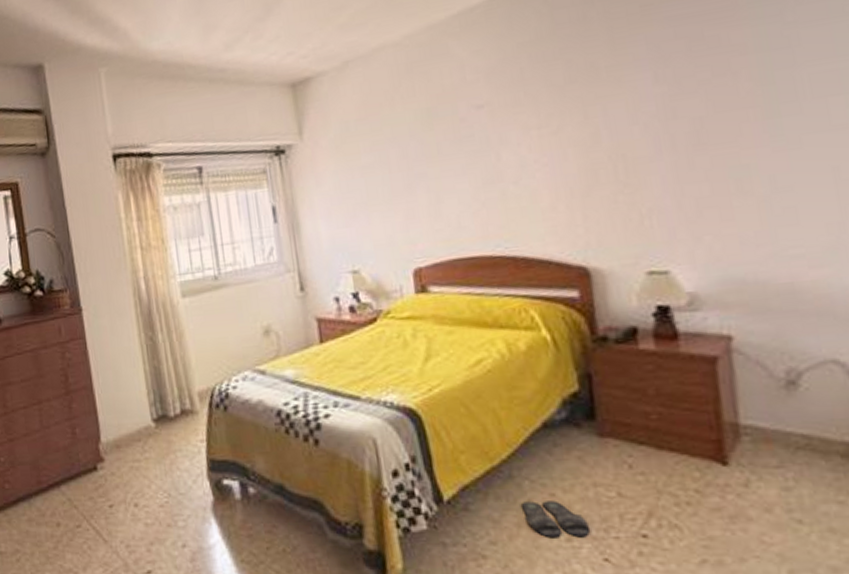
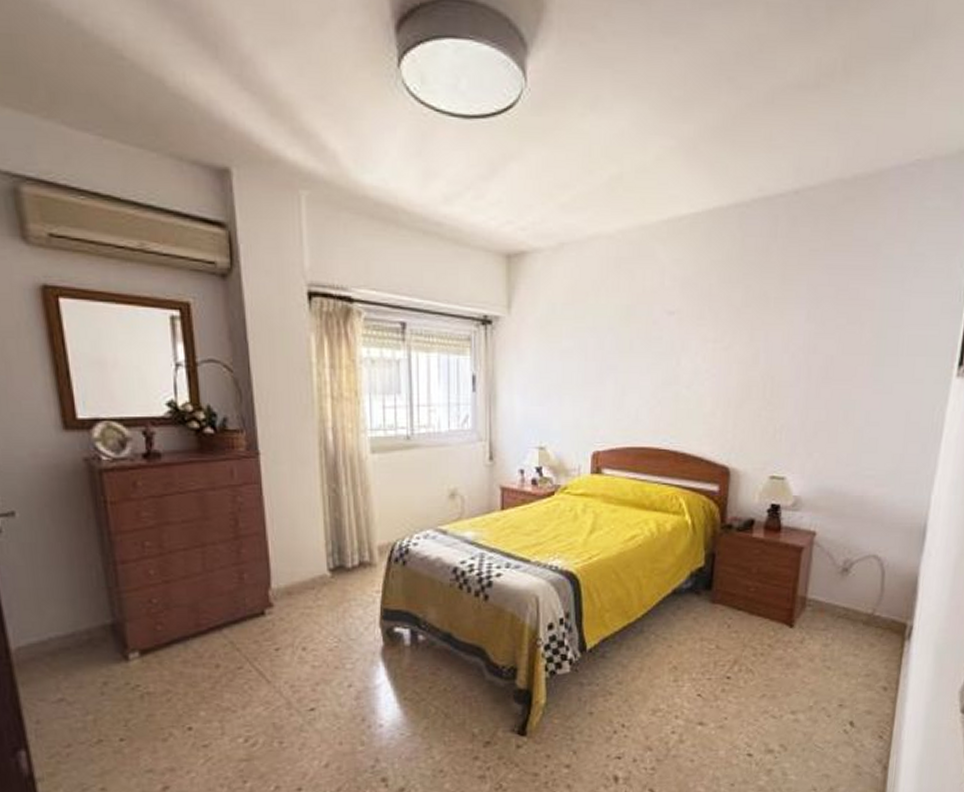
slippers: present [522,500,590,538] -> none [646,651,692,679]

